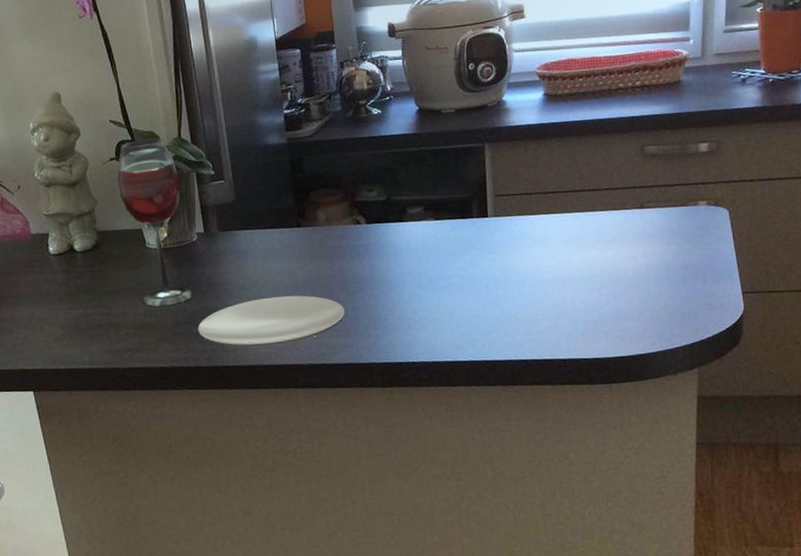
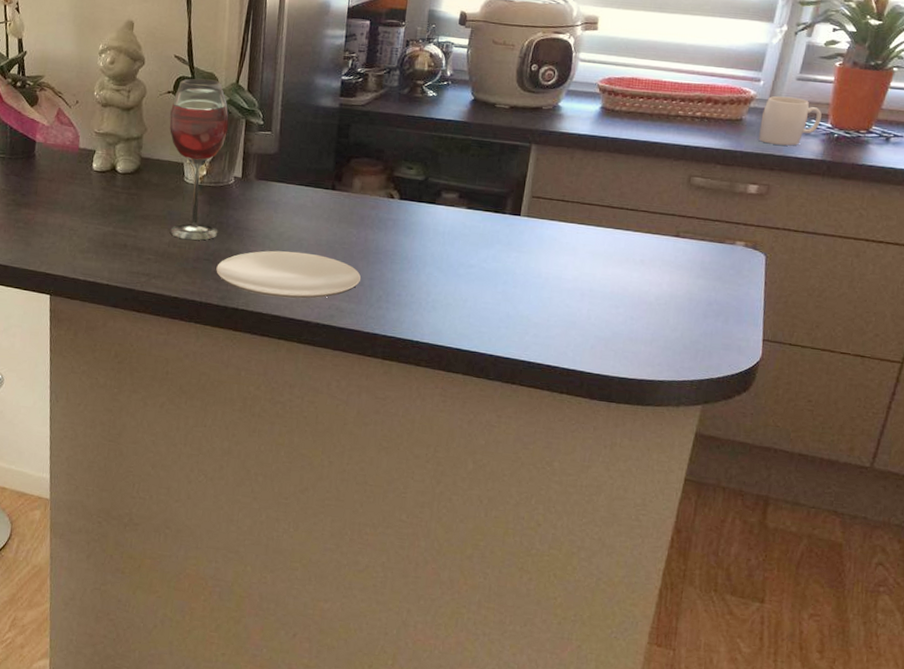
mug: none [697,50,754,100] -> present [759,95,822,146]

